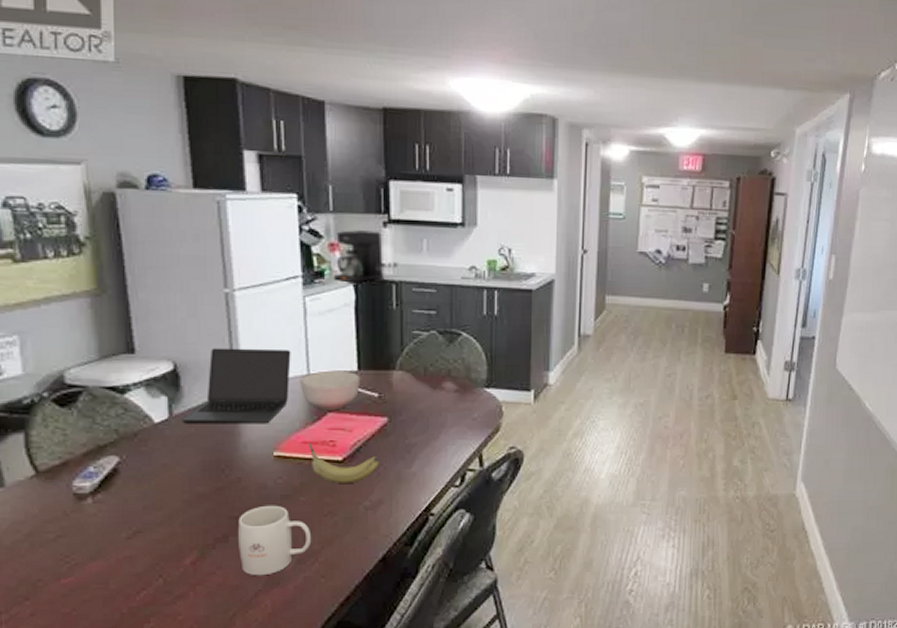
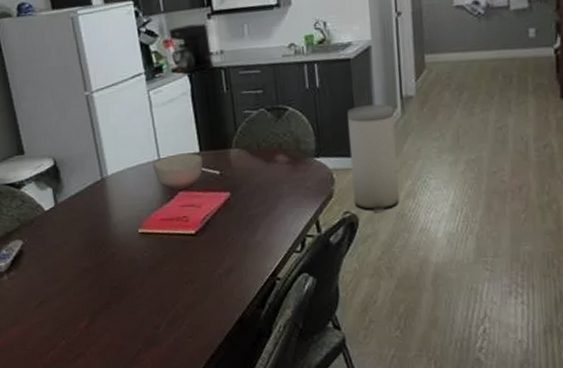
laptop: present [181,348,291,423] -> none [64,139,145,209]
mug: present [237,505,312,576] -> none [117,275,178,338]
fruit: present [307,442,380,483] -> none [164,219,228,254]
pedal bin: none [521,339,570,451] -> present [347,104,399,213]

